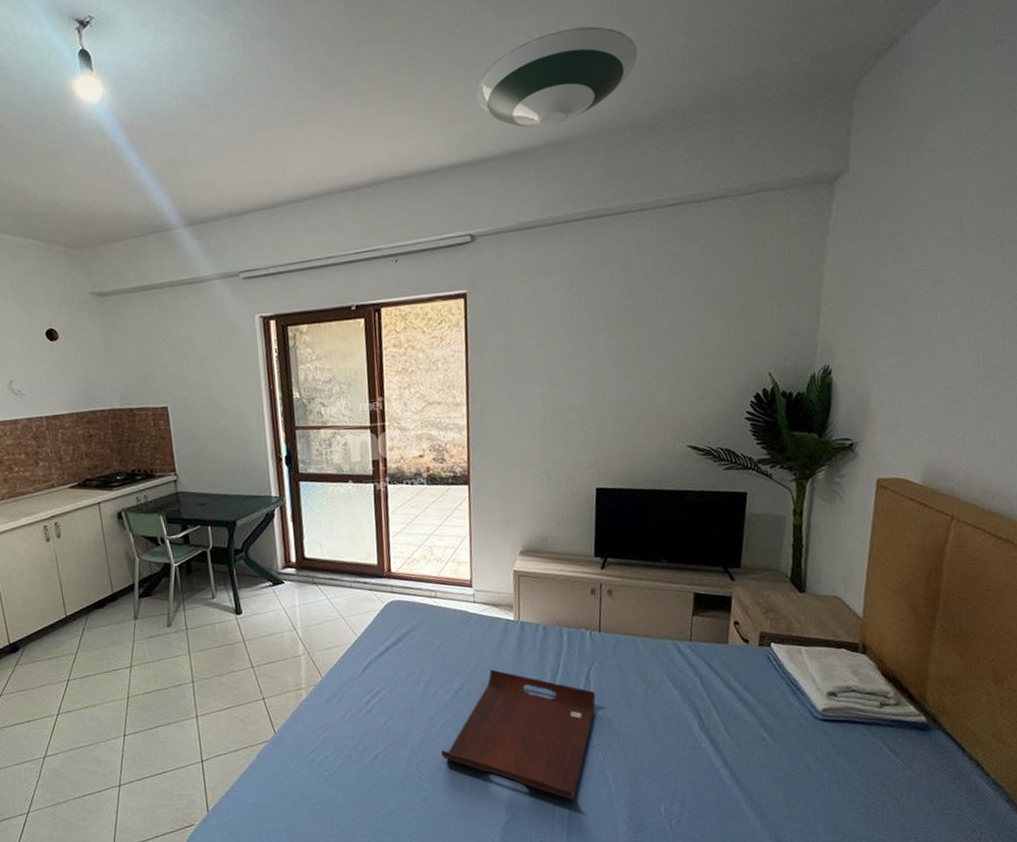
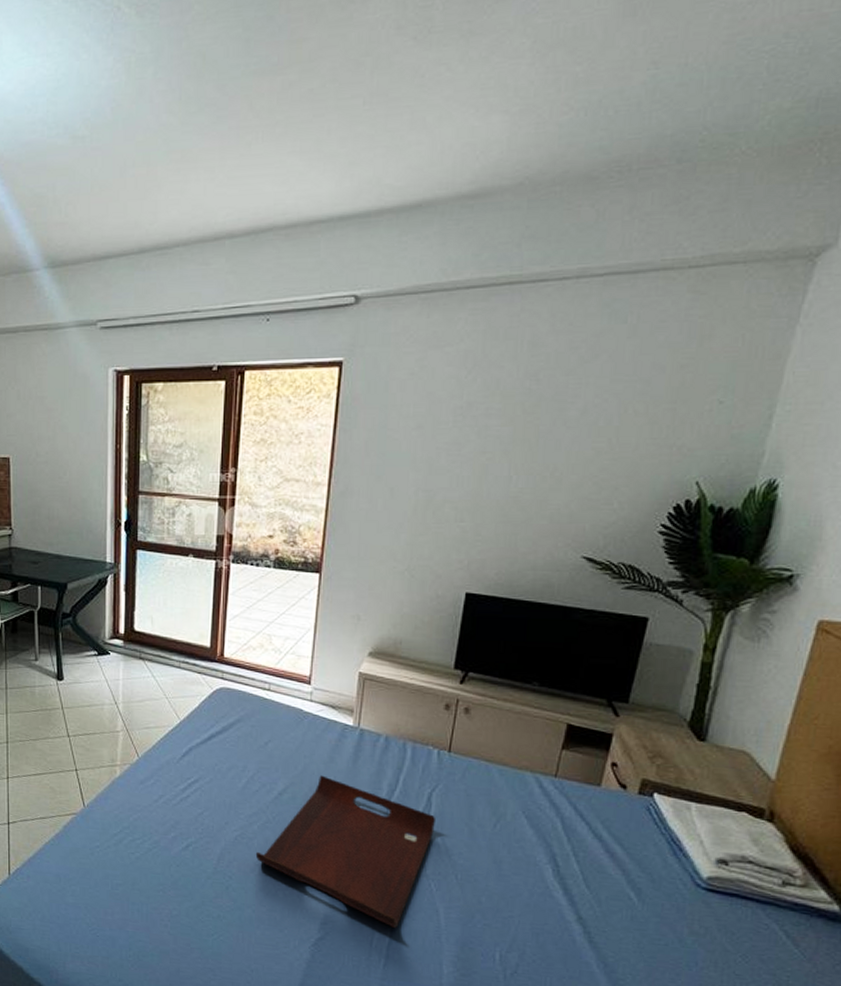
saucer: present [476,26,638,128] -> none [380,58,582,177]

